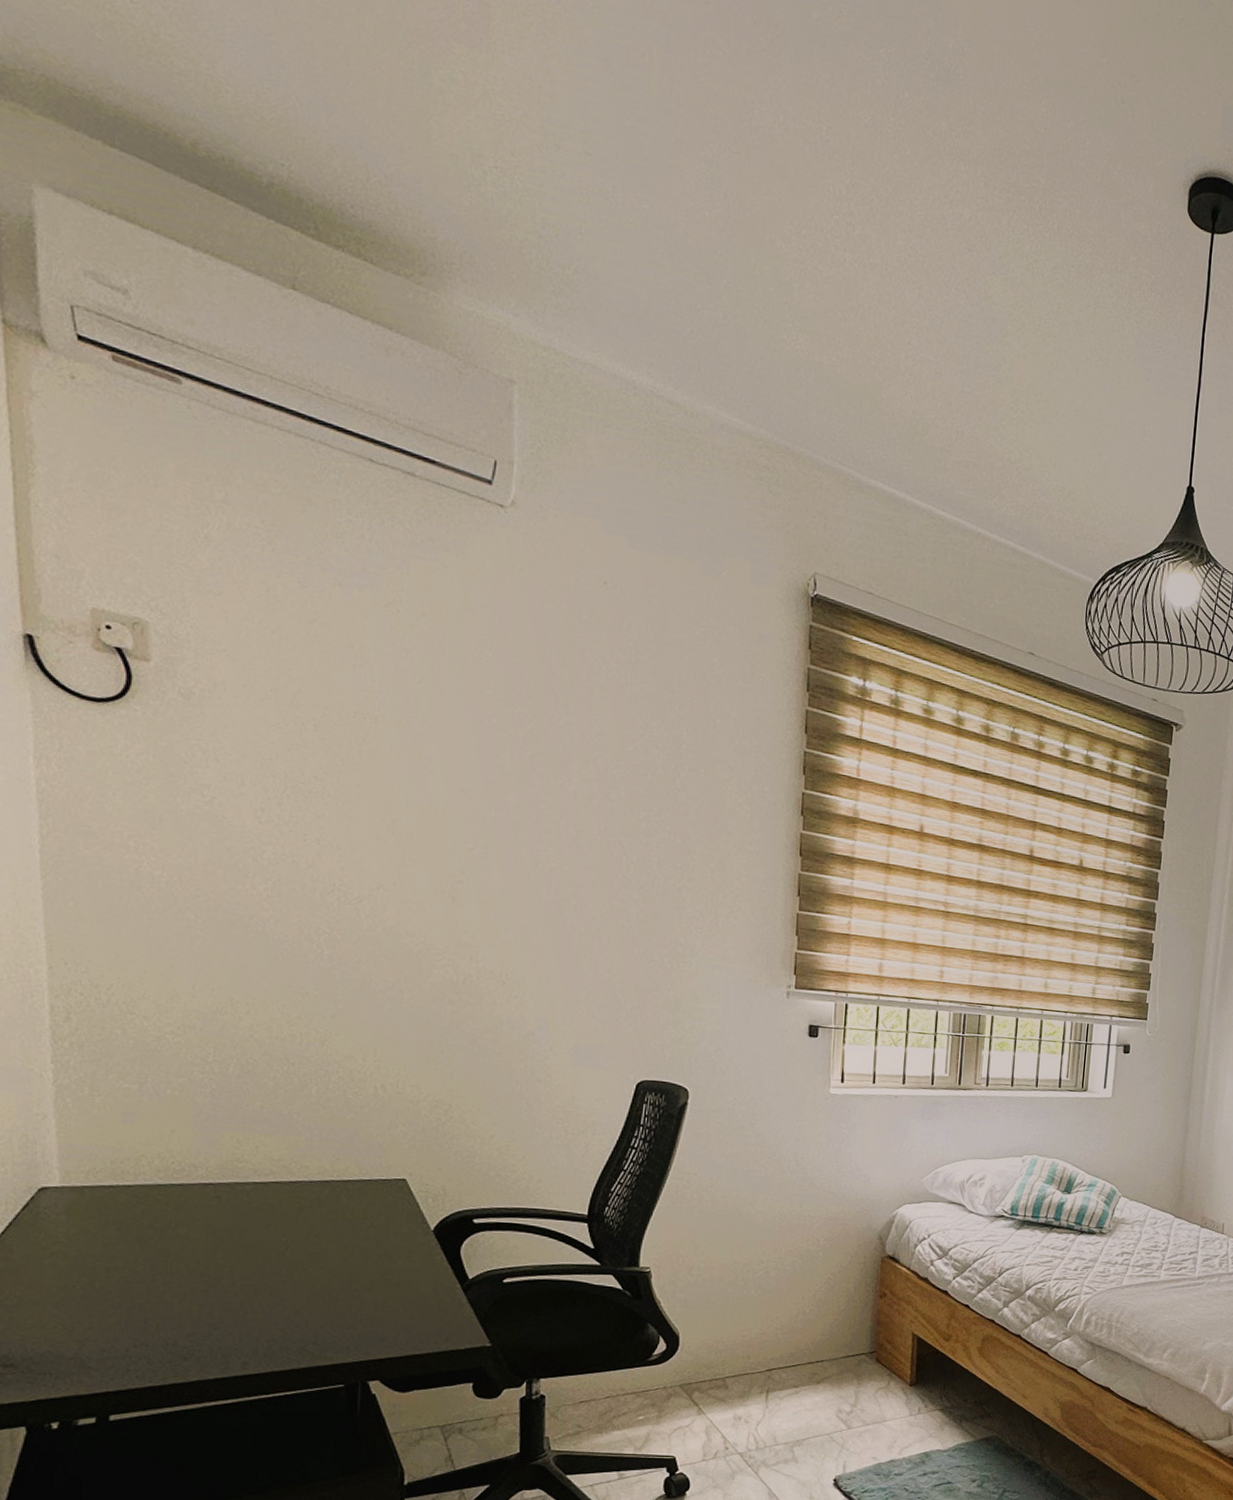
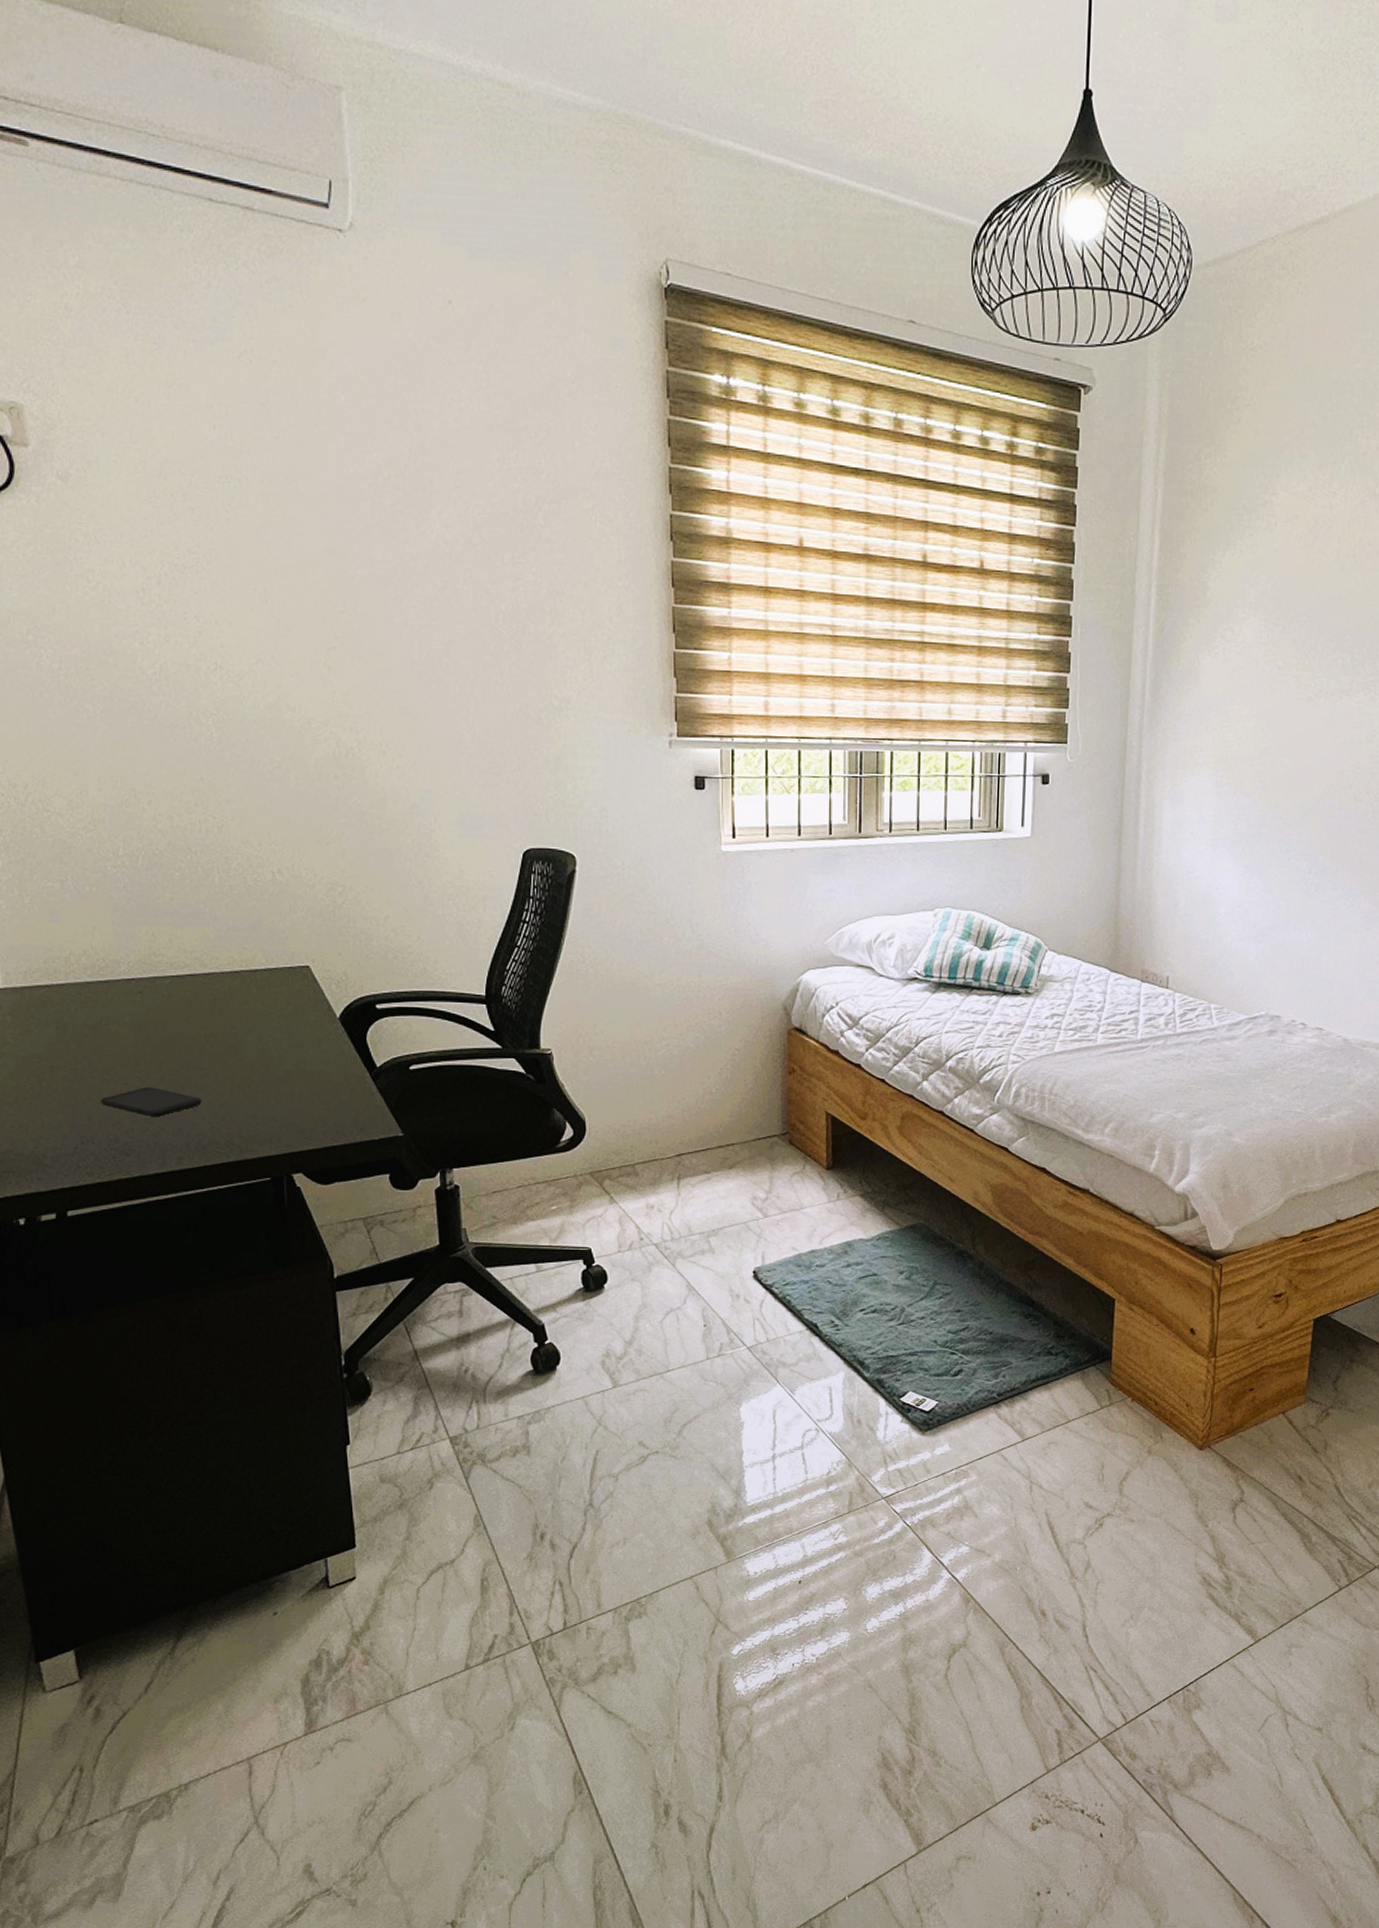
mobile phone: none [160,1291,276,1322] -> present [100,1087,202,1117]

